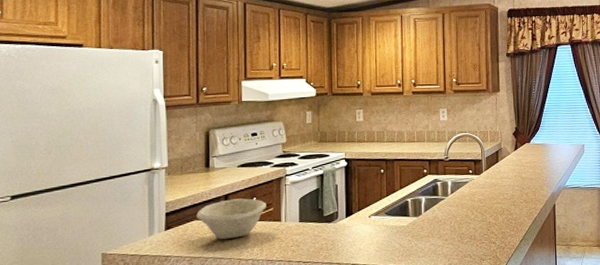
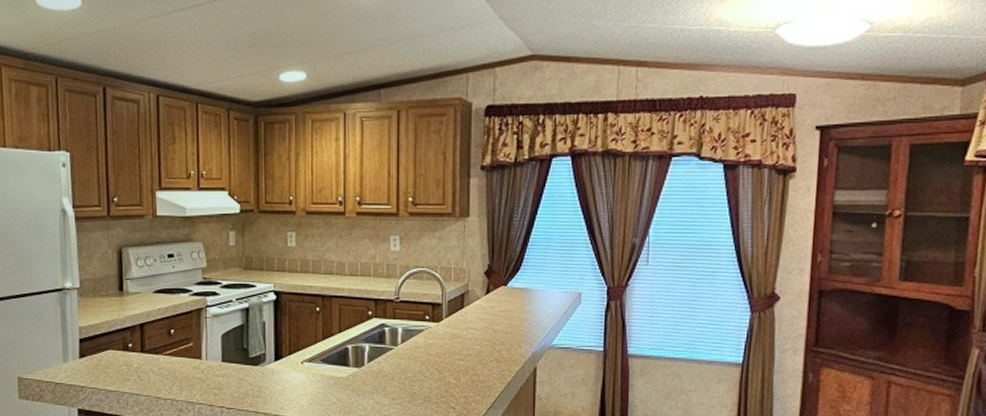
bowl: present [196,198,266,240] -> none [111,329,185,375]

